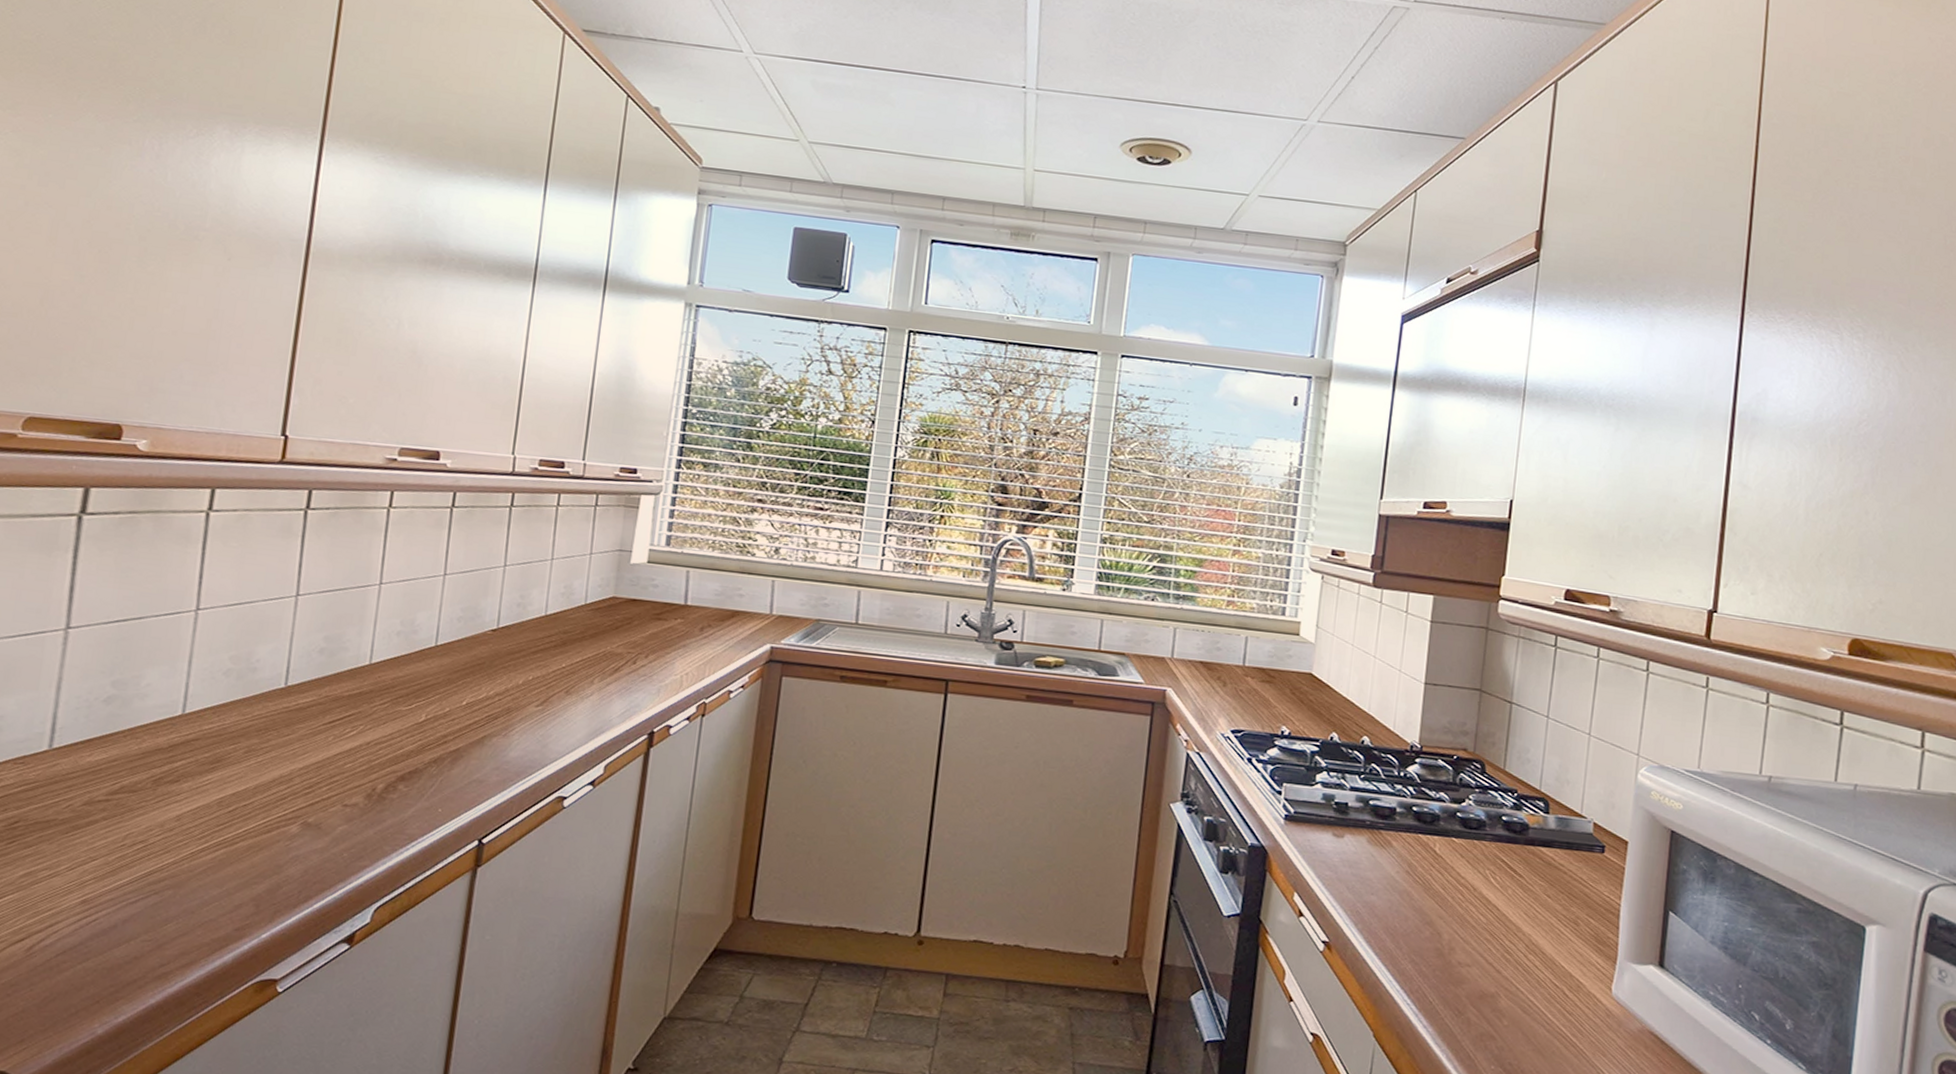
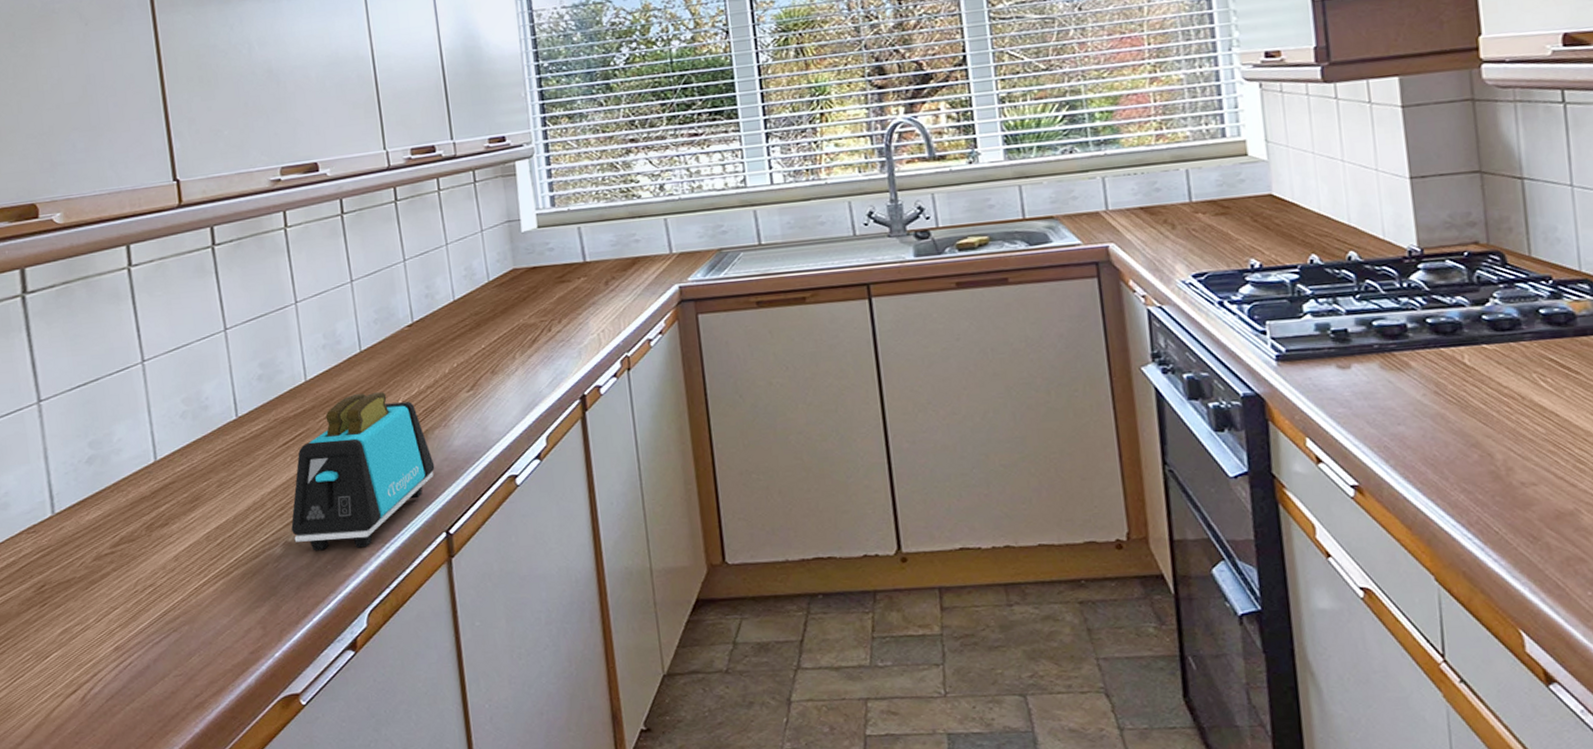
toaster: none [314,686,484,842] -> present [291,392,435,551]

